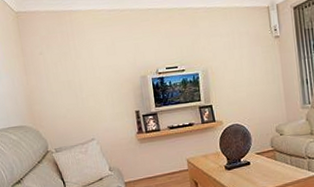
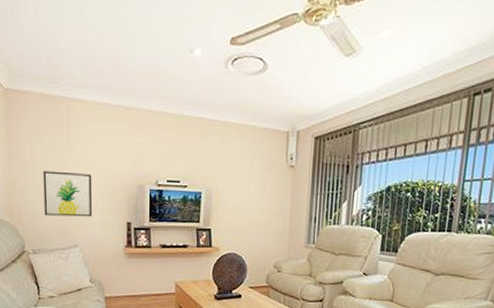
wall art: none [56,73,104,116] -> present [43,171,93,217]

